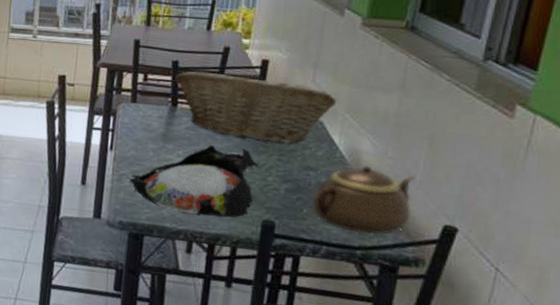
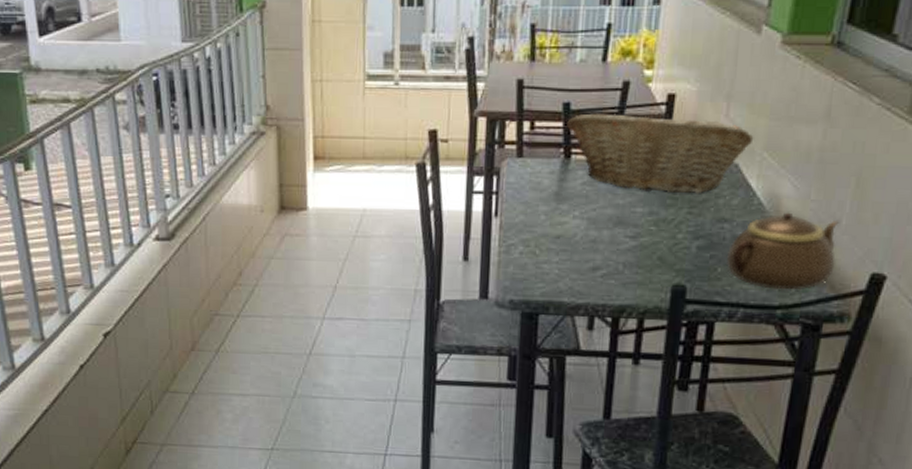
plate: present [127,144,259,218] -> none [517,200,667,286]

